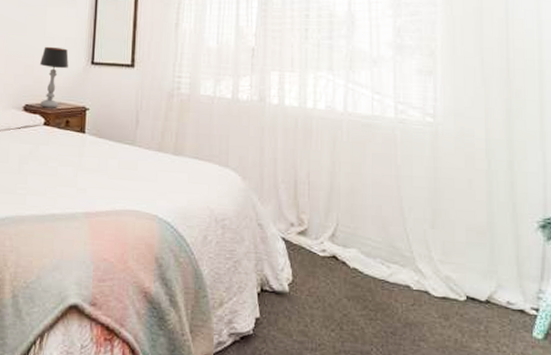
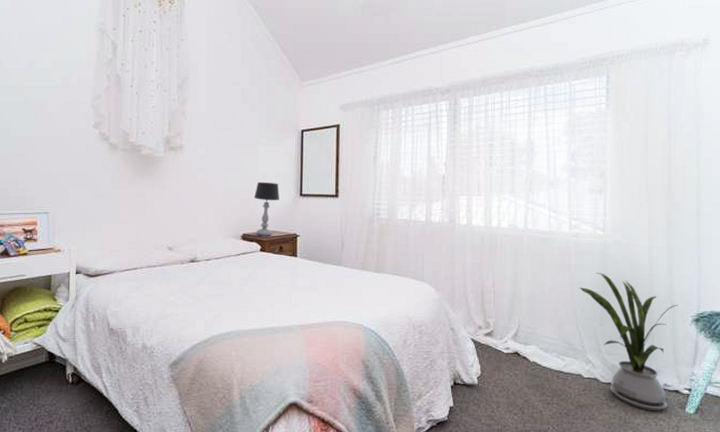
house plant: none [406,165,522,335] -> present [579,272,679,411]

